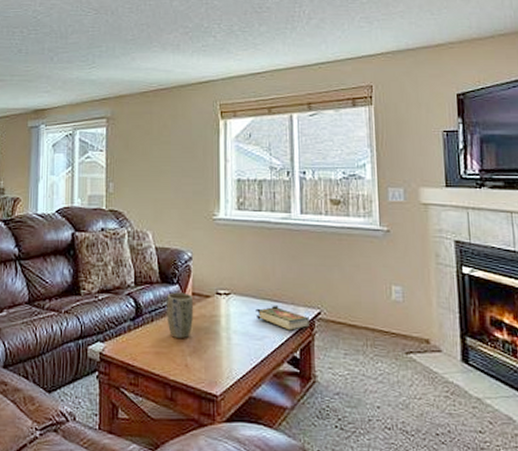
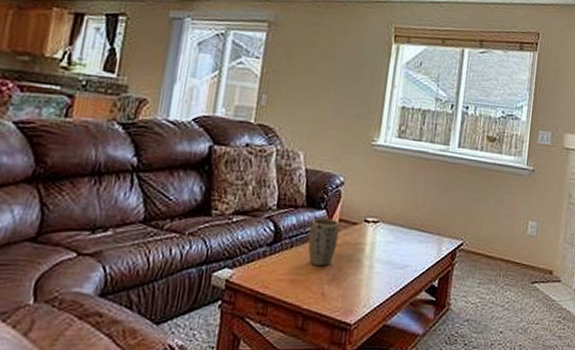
book: present [255,306,309,331] -> none [401,235,452,260]

